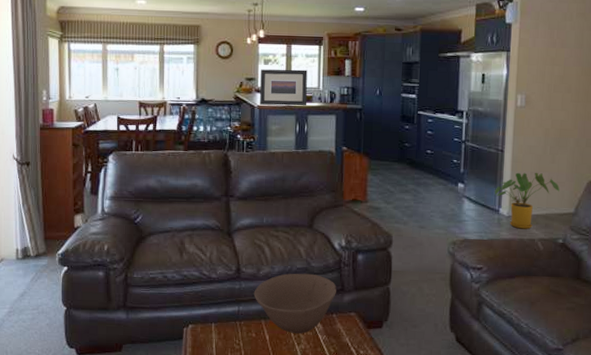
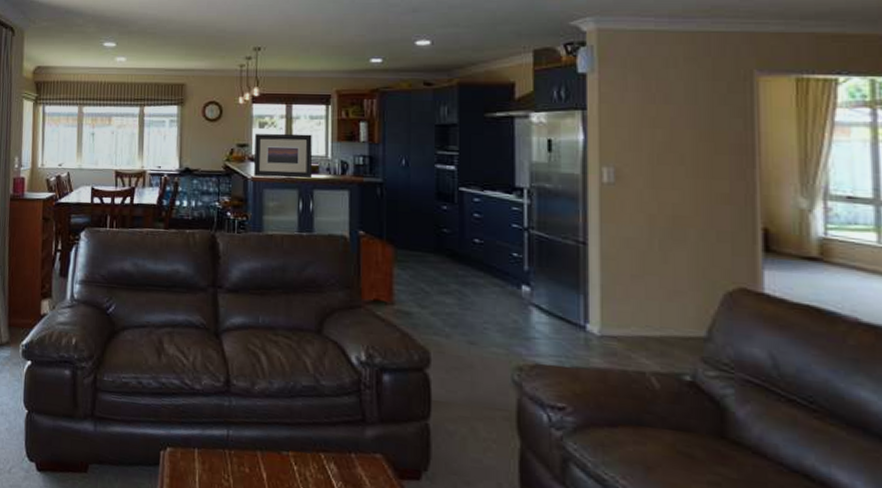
bowl: present [254,273,336,334] -> none [247,391,355,476]
house plant: present [495,172,560,229] -> none [577,274,679,357]

